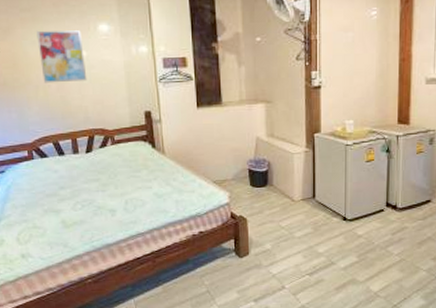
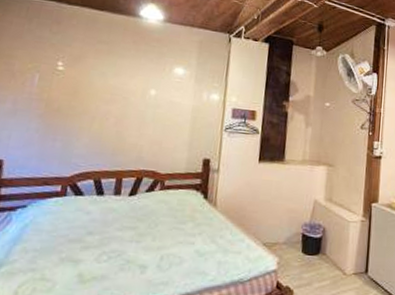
wall art: present [37,30,87,83] -> none [102,64,156,119]

